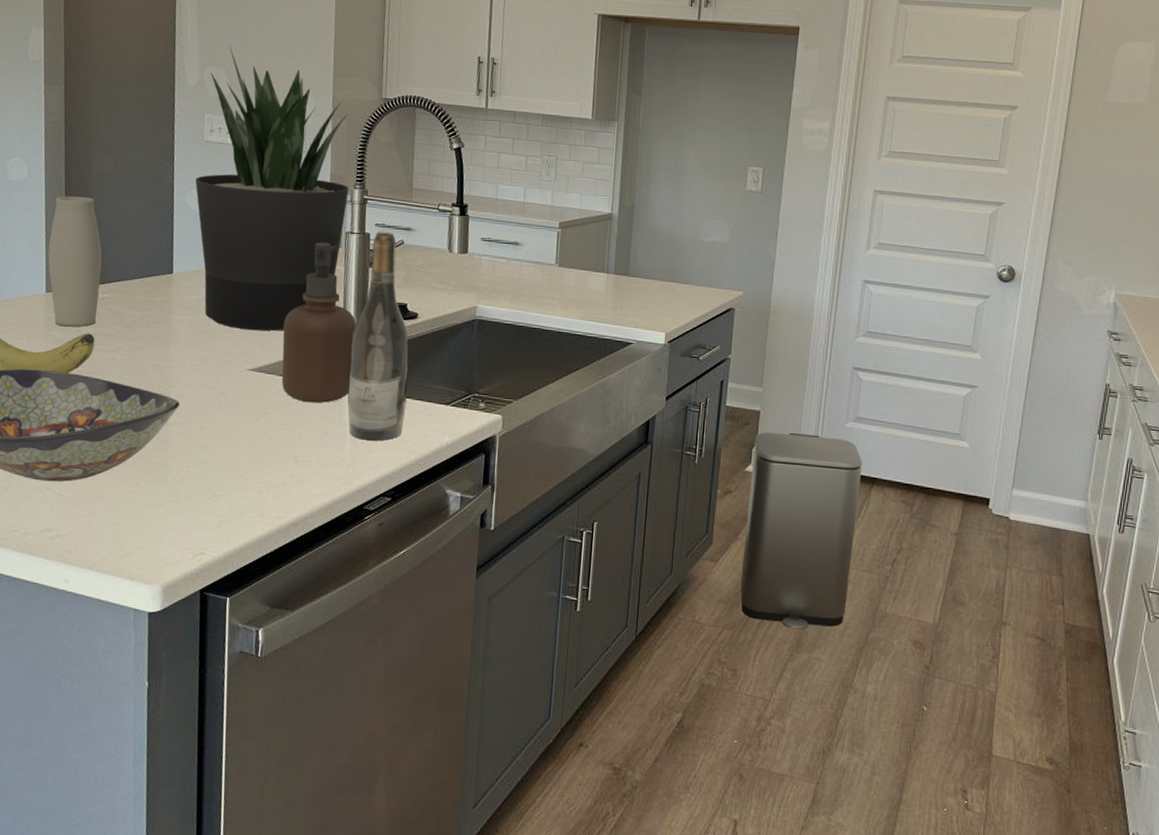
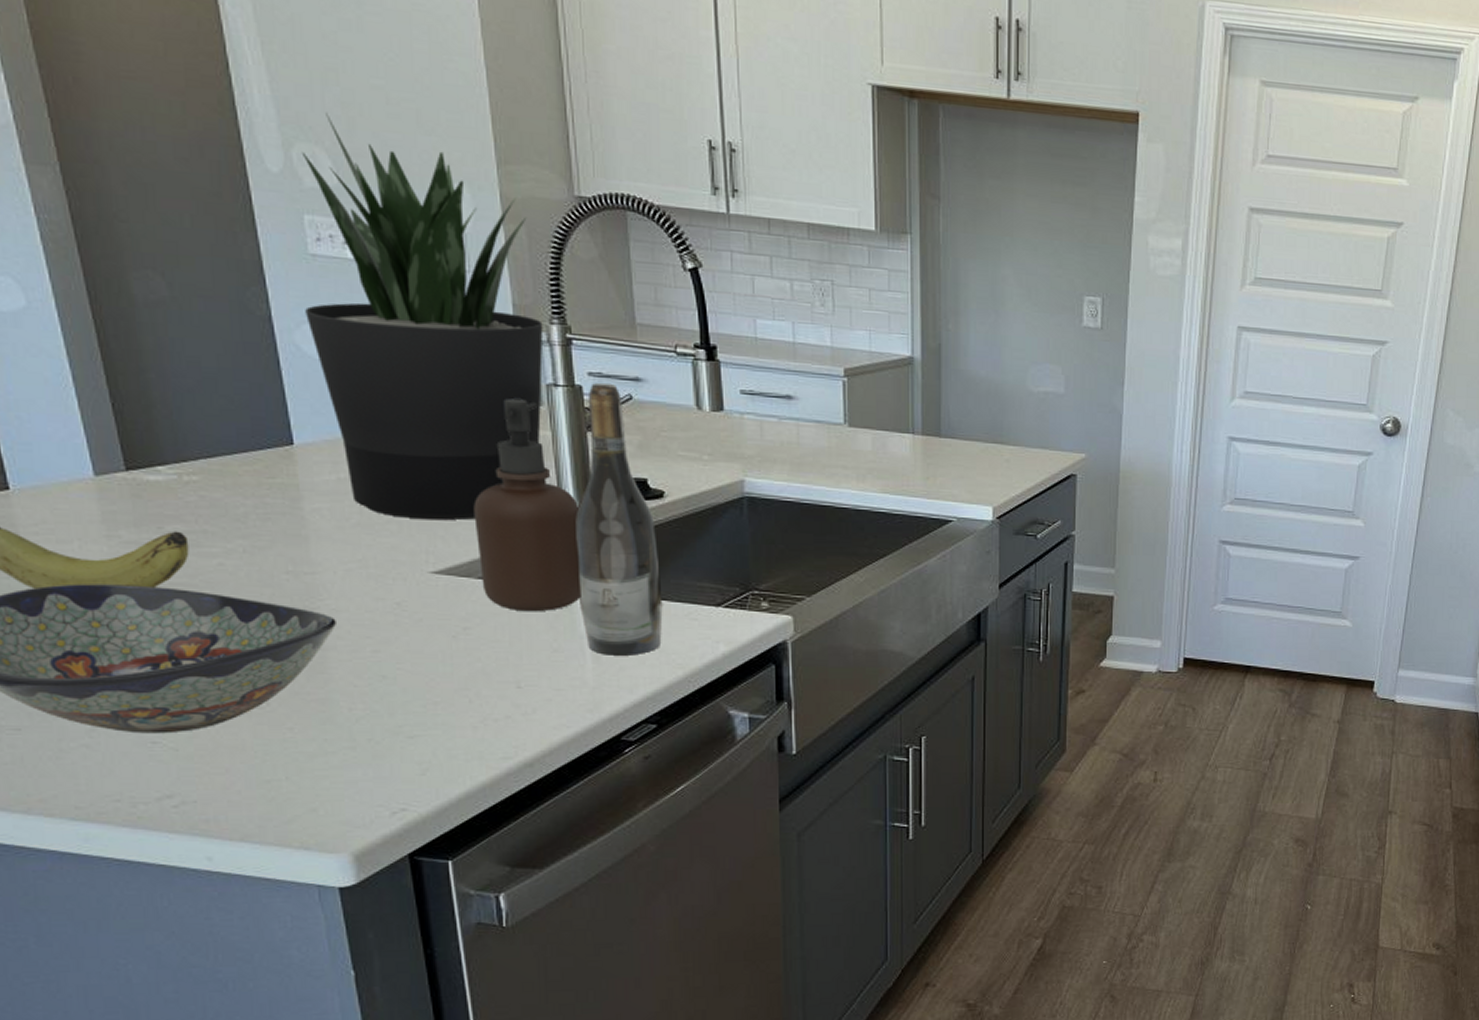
vase: present [48,196,102,327] -> none [81,334,185,523]
pedal bin: present [740,432,863,630] -> none [1101,619,1234,838]

